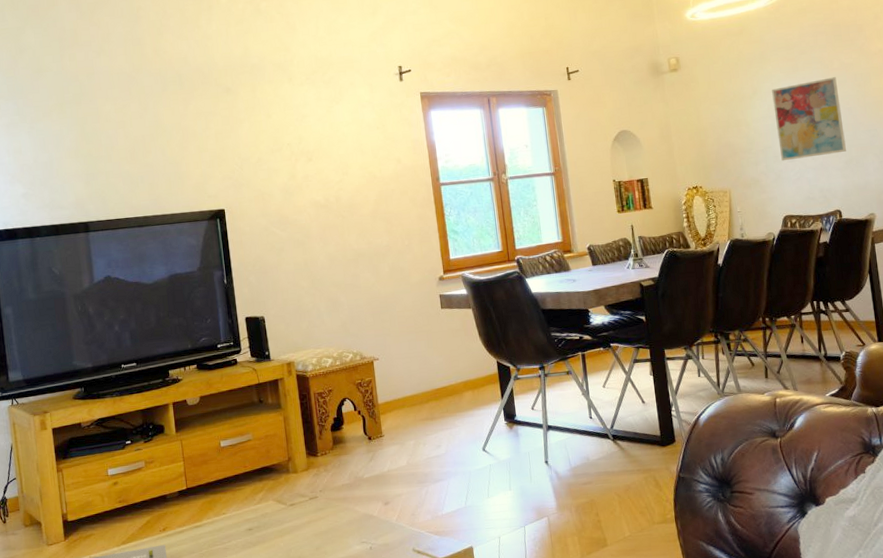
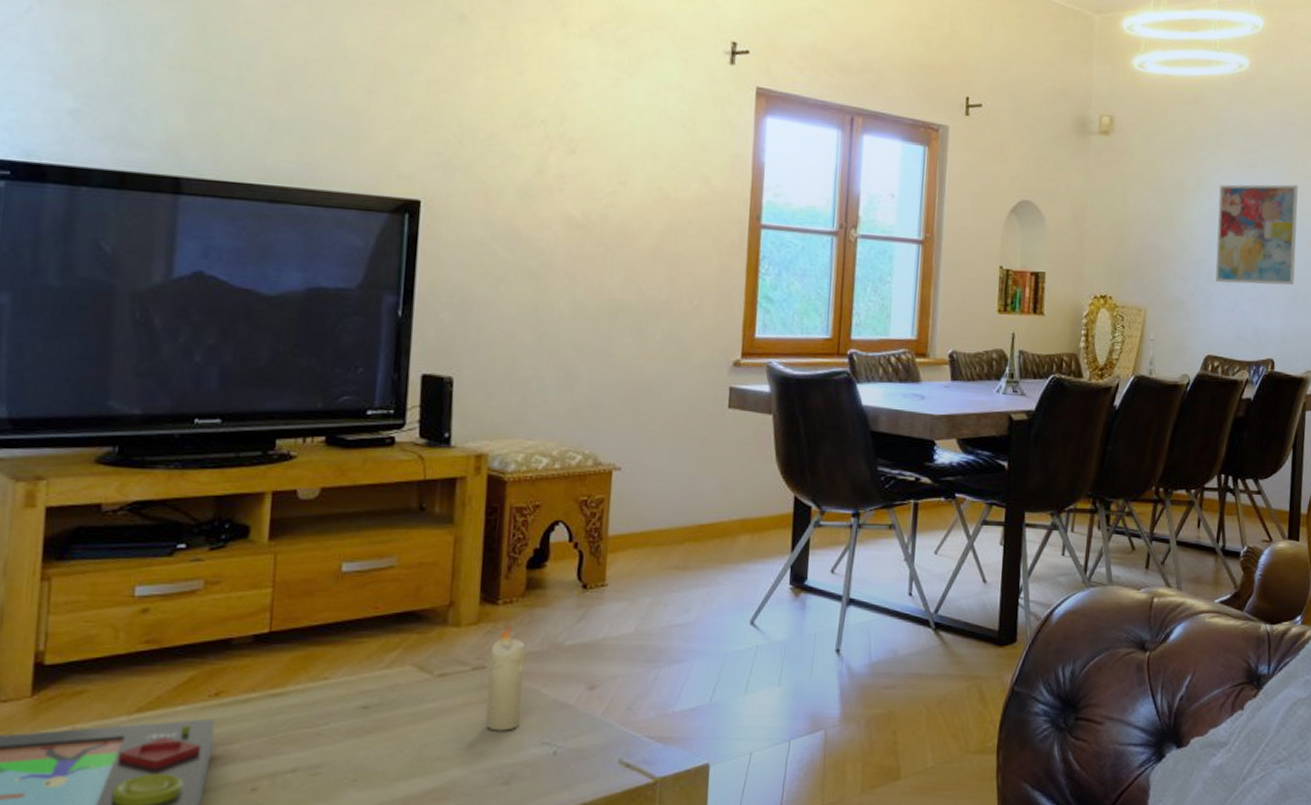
candle: none [318,468,345,537] -> present [486,624,526,731]

